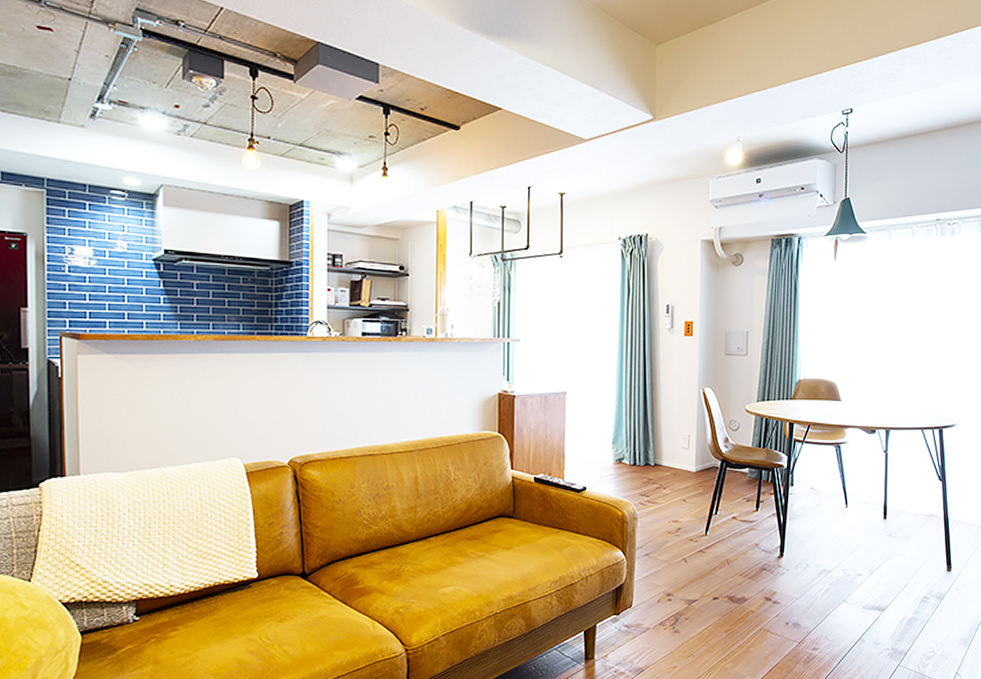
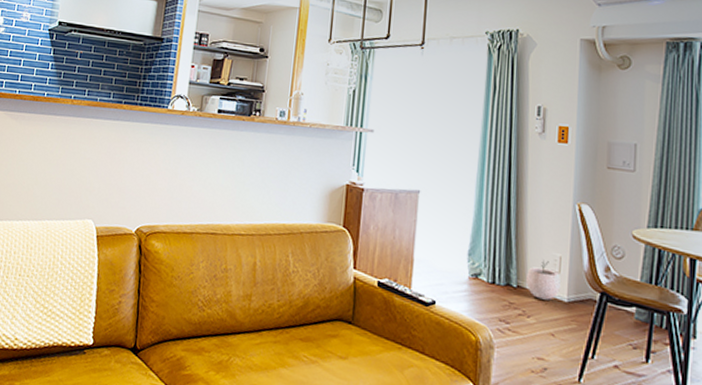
plant pot: none [662,439,689,472] -> present [526,259,560,300]

